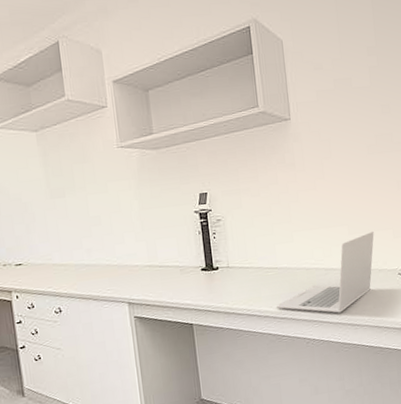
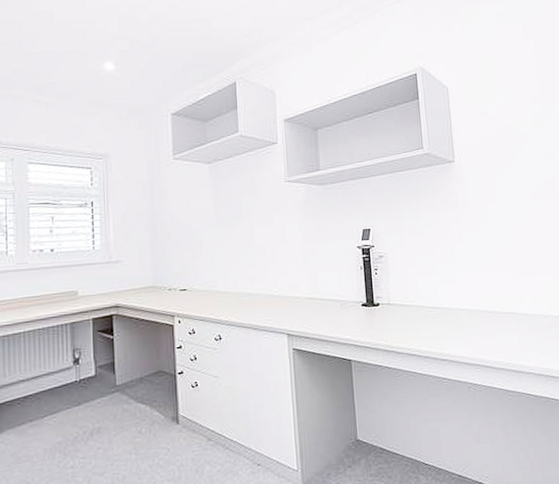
laptop: present [276,231,374,313] -> none [437,275,539,358]

